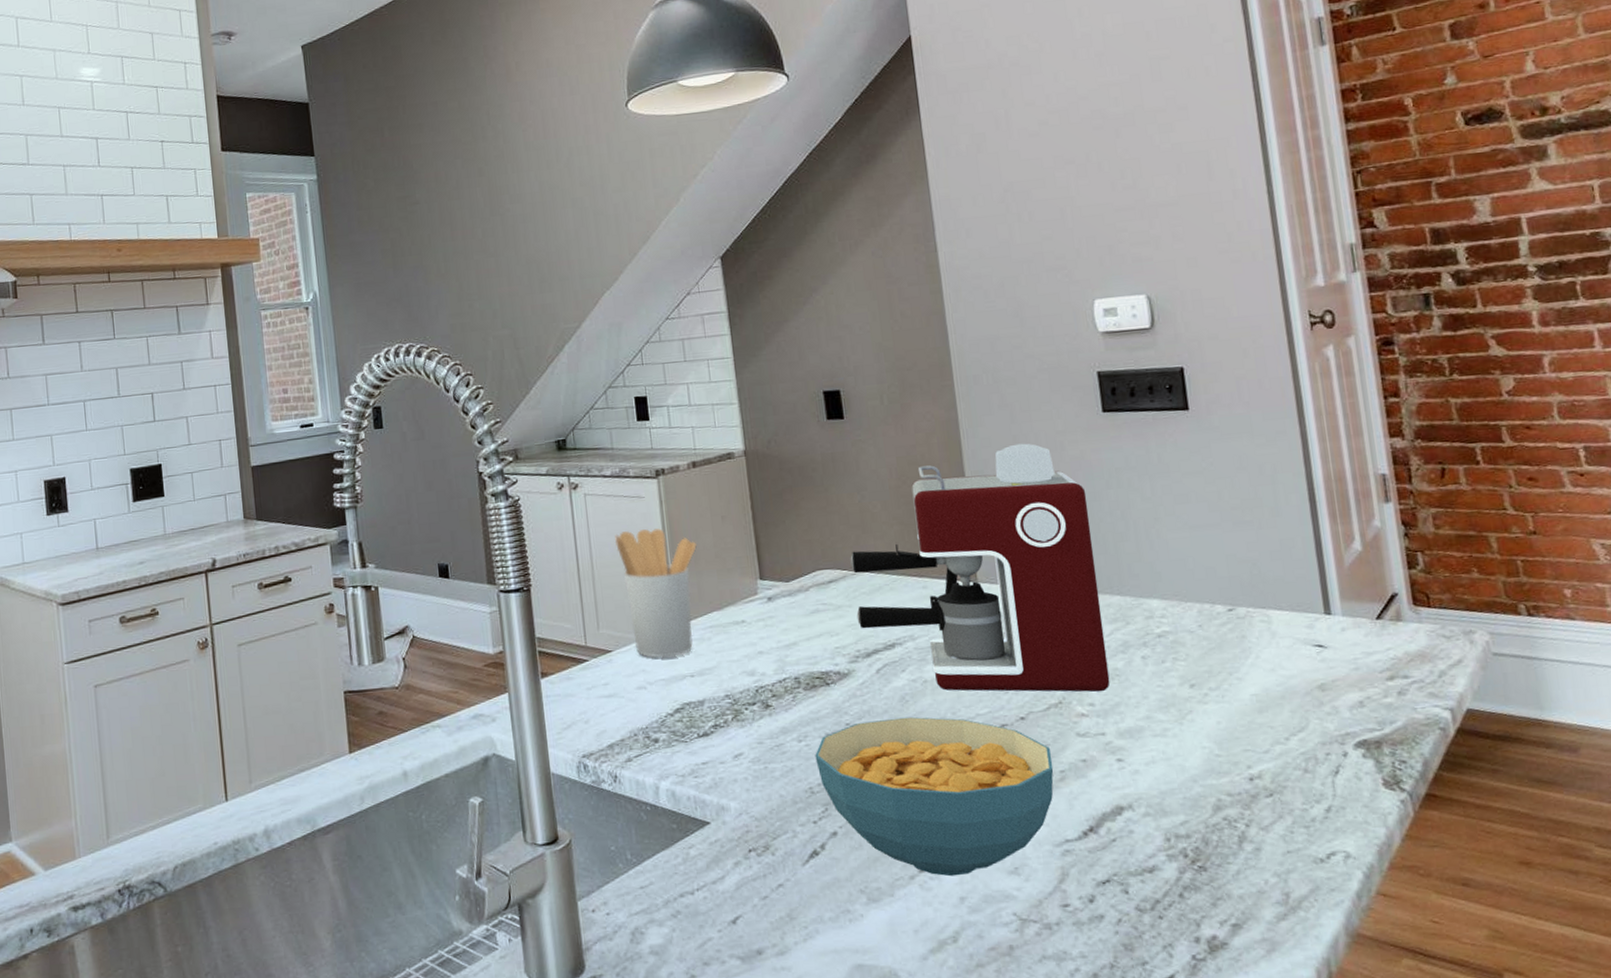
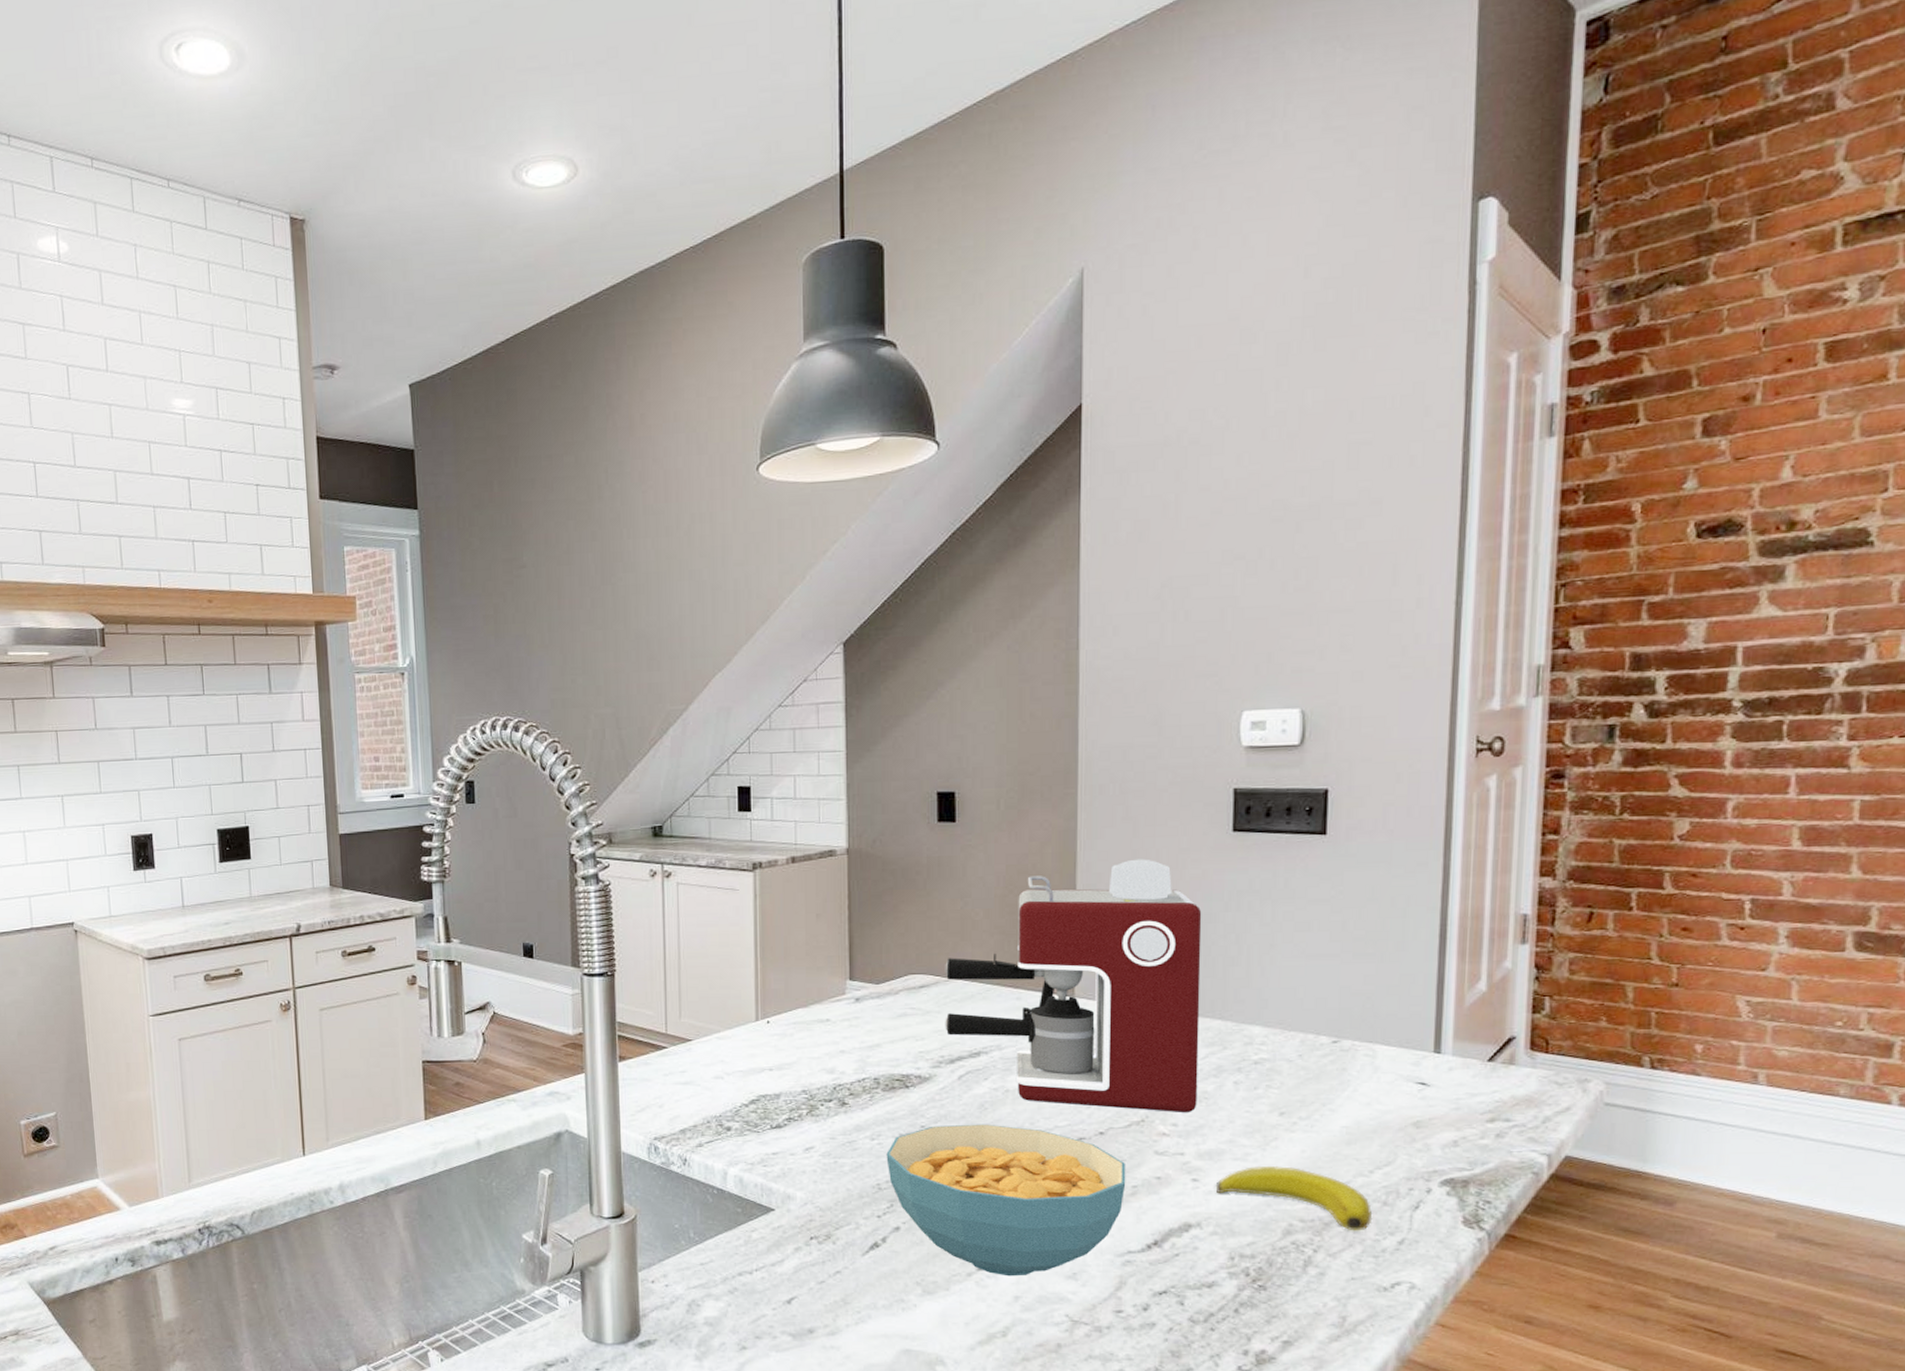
utensil holder: present [614,528,698,658] -> none [704,922,789,1050]
banana: none [1140,740,1297,802] -> present [1215,1166,1373,1231]

